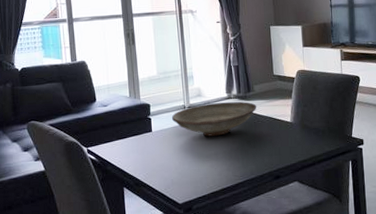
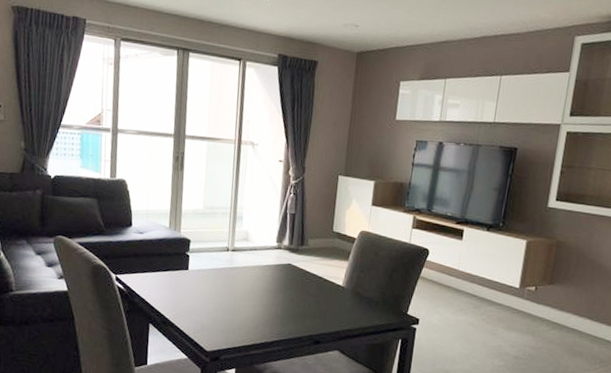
decorative bowl: present [171,101,257,137] -> none [212,250,308,288]

